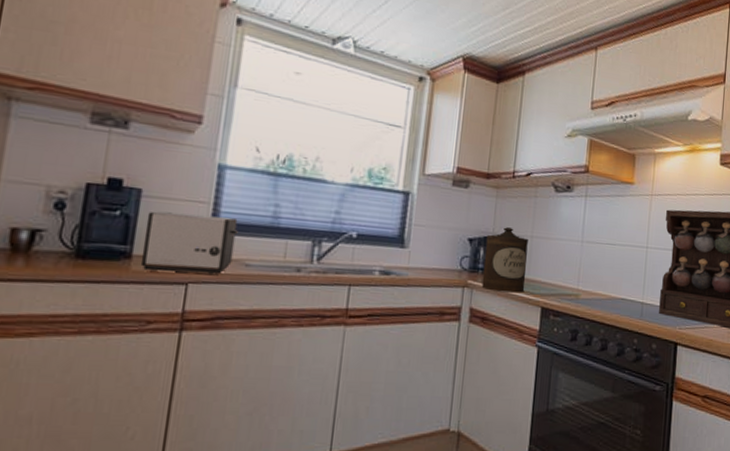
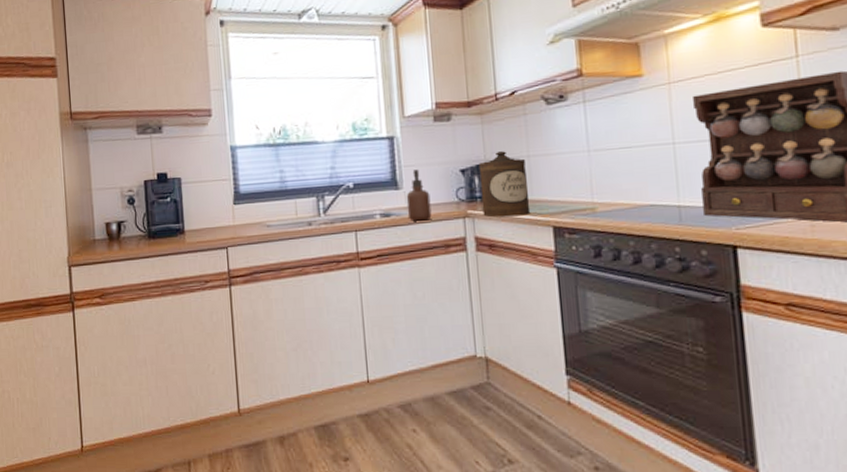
toaster: present [140,211,238,275] -> none [188,189,257,241]
soap dispenser: none [408,230,435,285] -> present [406,169,432,221]

